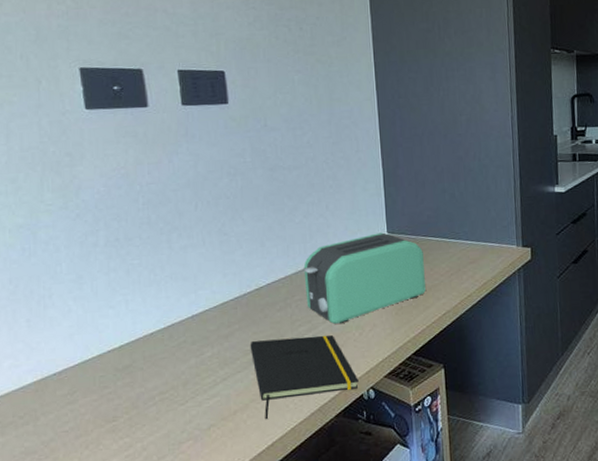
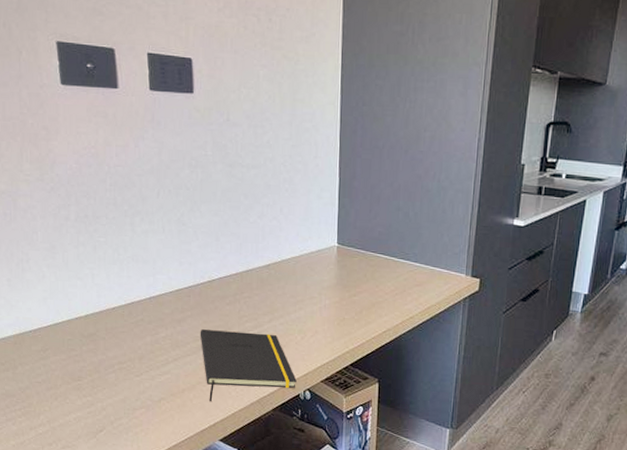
toaster: present [302,232,426,324] -> none [253,243,371,325]

